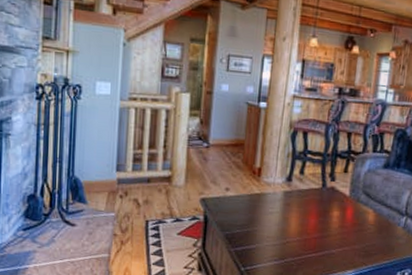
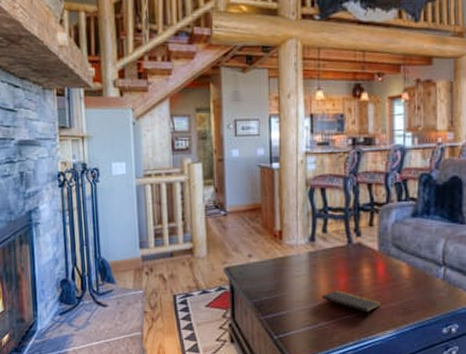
notepad: none [291,229,346,257] -> present [321,289,382,318]

